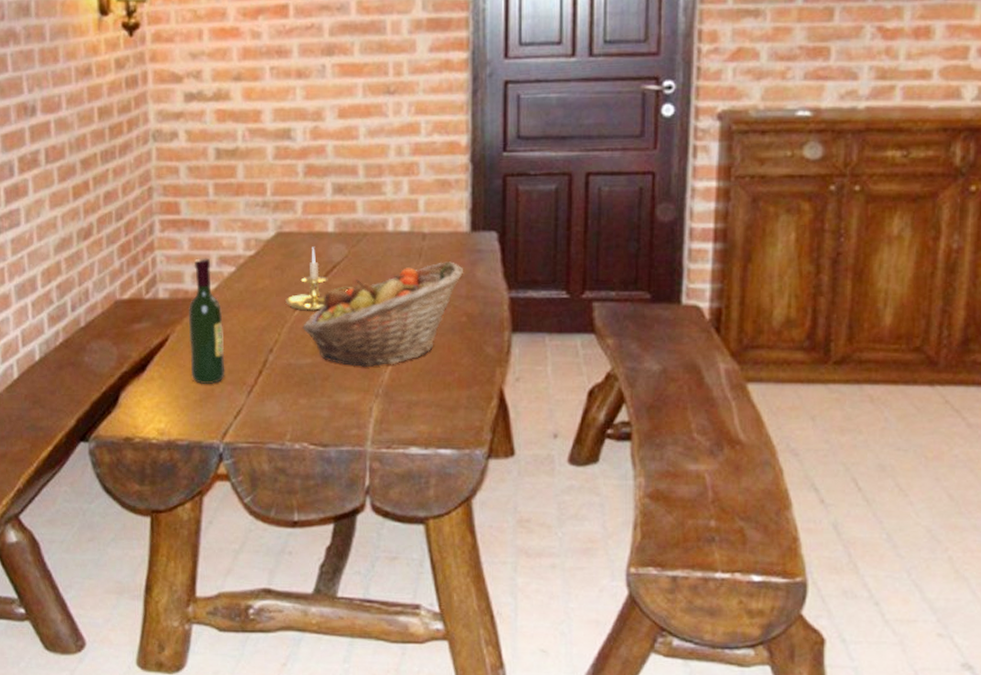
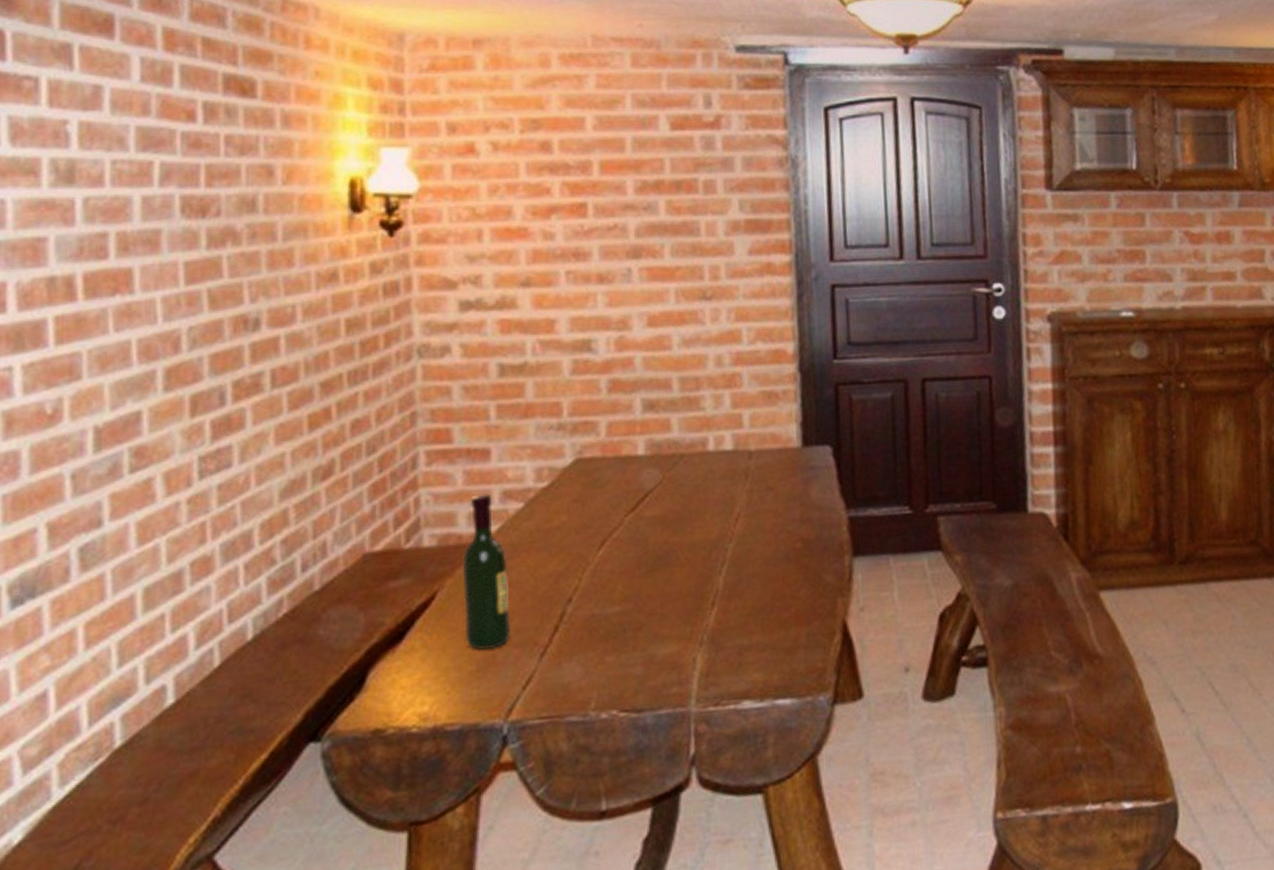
candle holder: present [285,246,354,311] -> none [587,473,670,549]
fruit basket: present [302,261,464,368] -> none [609,481,797,612]

